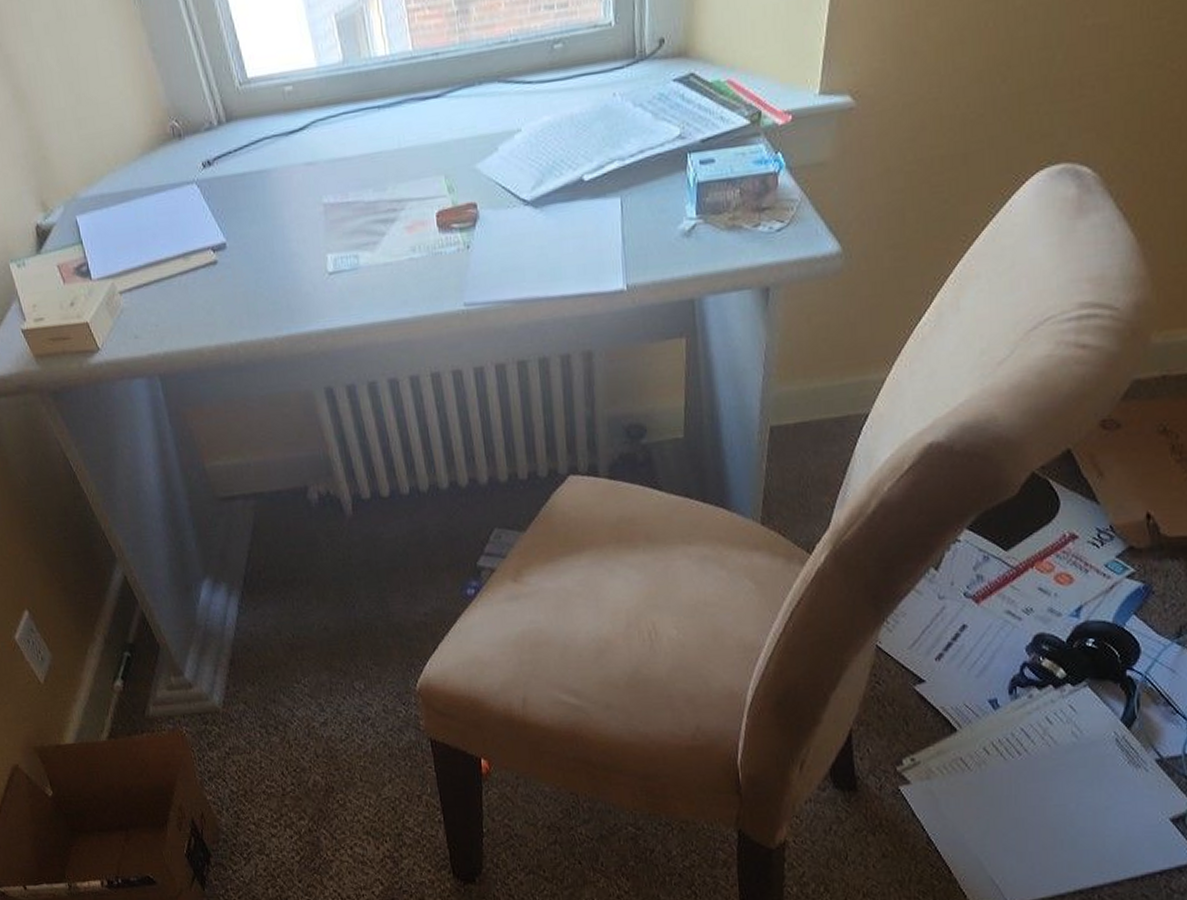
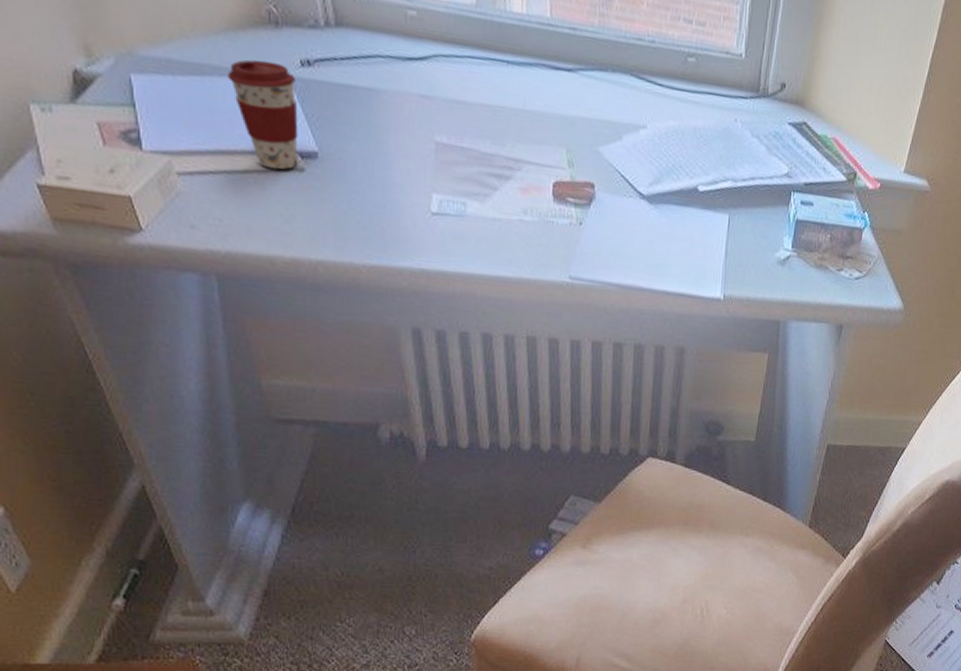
coffee cup: none [147,171,211,269] -> present [228,59,298,170]

